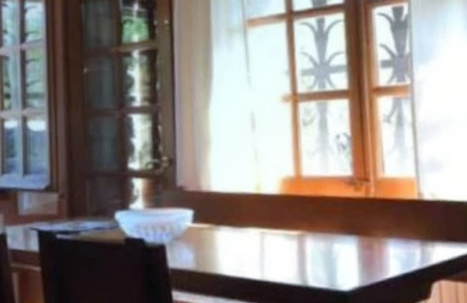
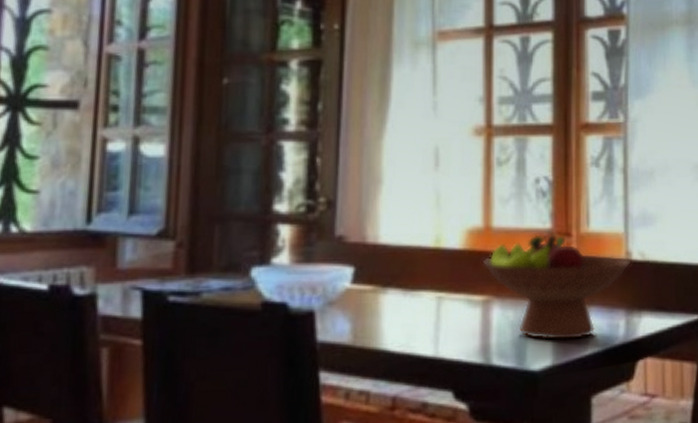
fruit bowl: none [296,180,423,267] -> present [483,234,630,341]

